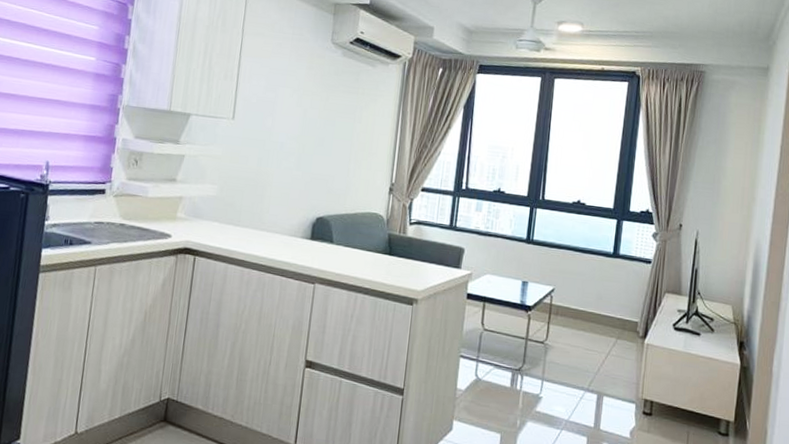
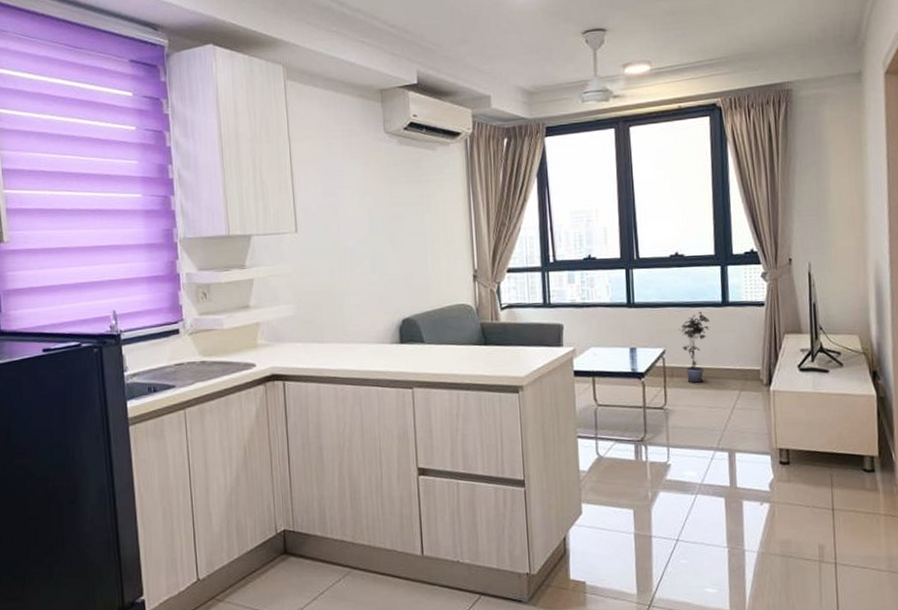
potted plant: none [570,259,599,325] -> present [679,312,710,383]

